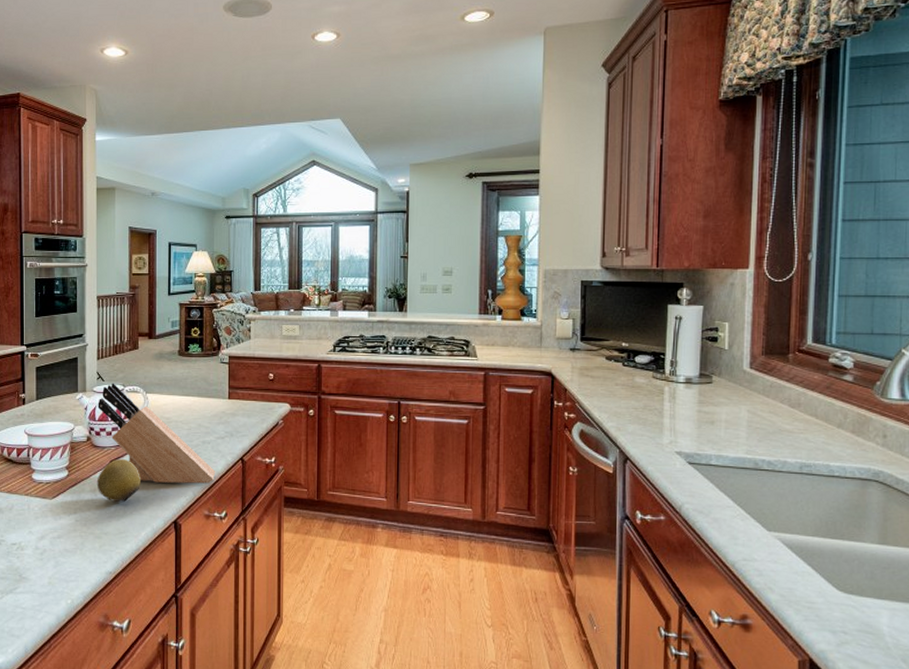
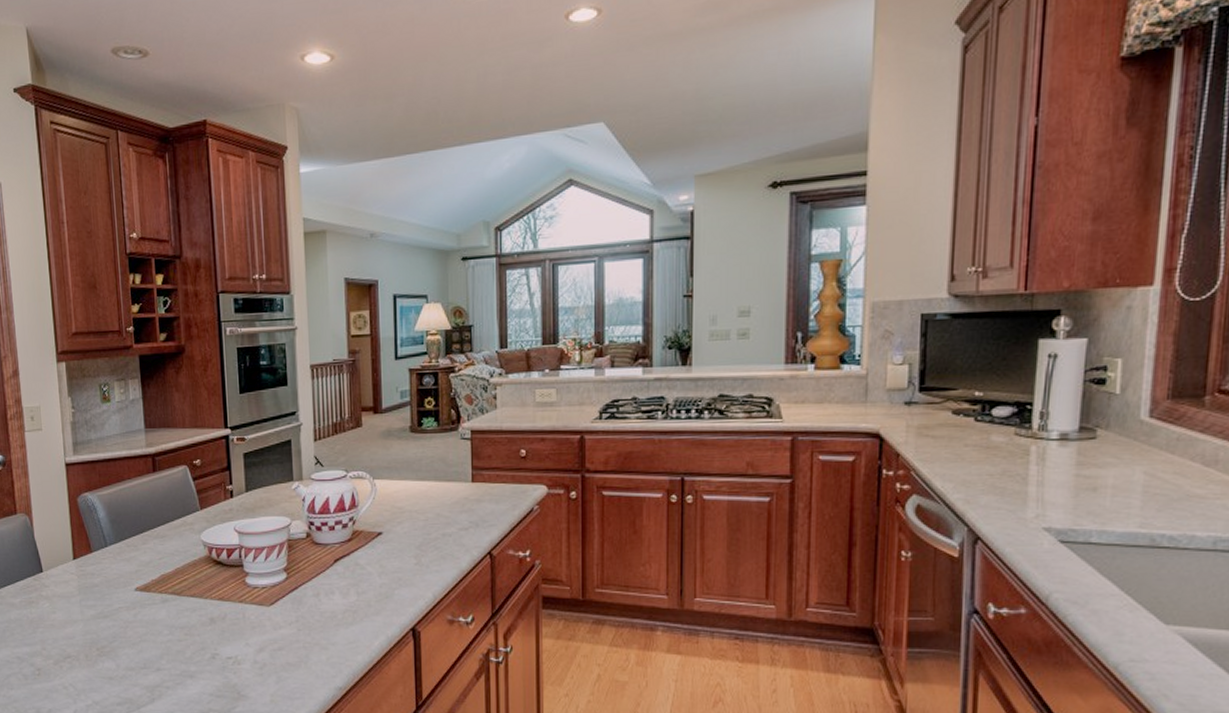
fruit: present [96,458,140,502] -> none [320,557,371,607]
knife block: present [98,383,216,484] -> none [317,468,459,584]

